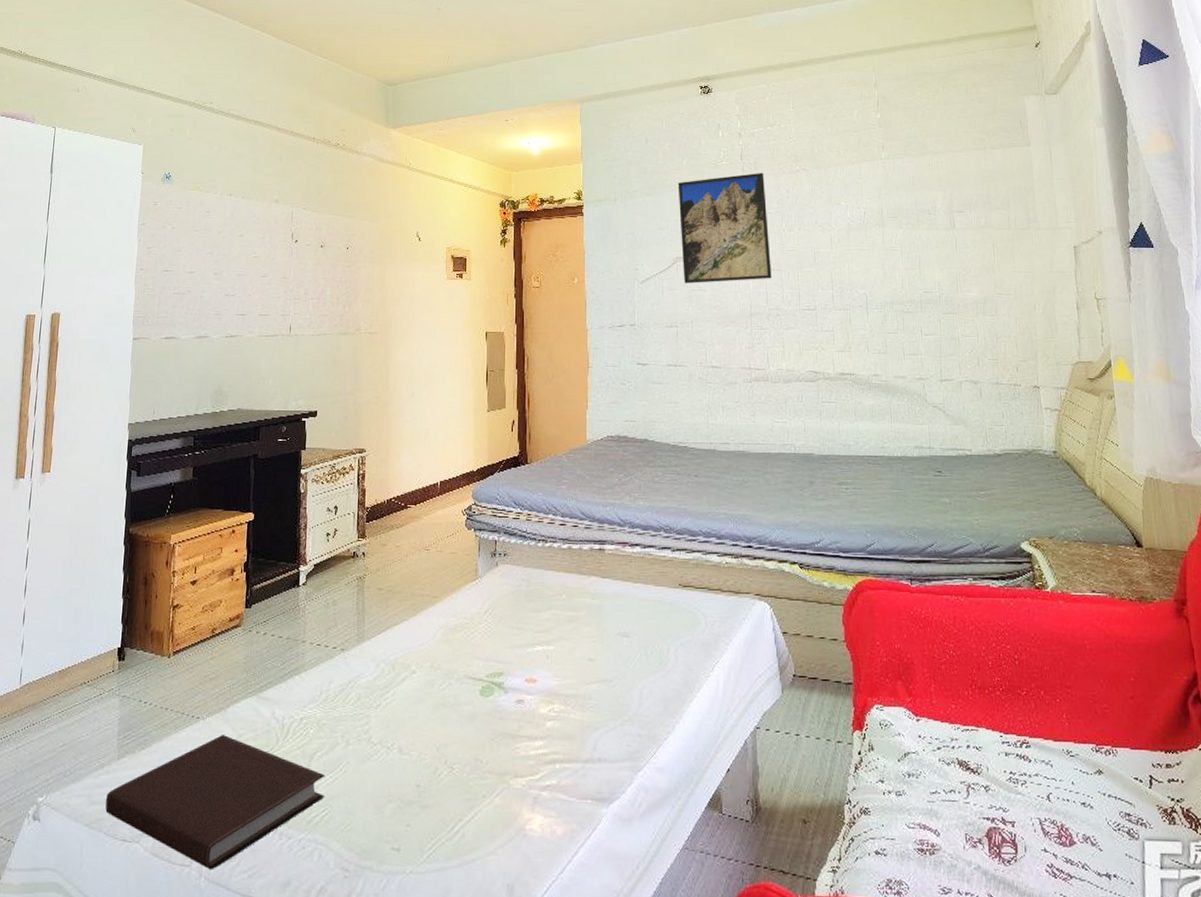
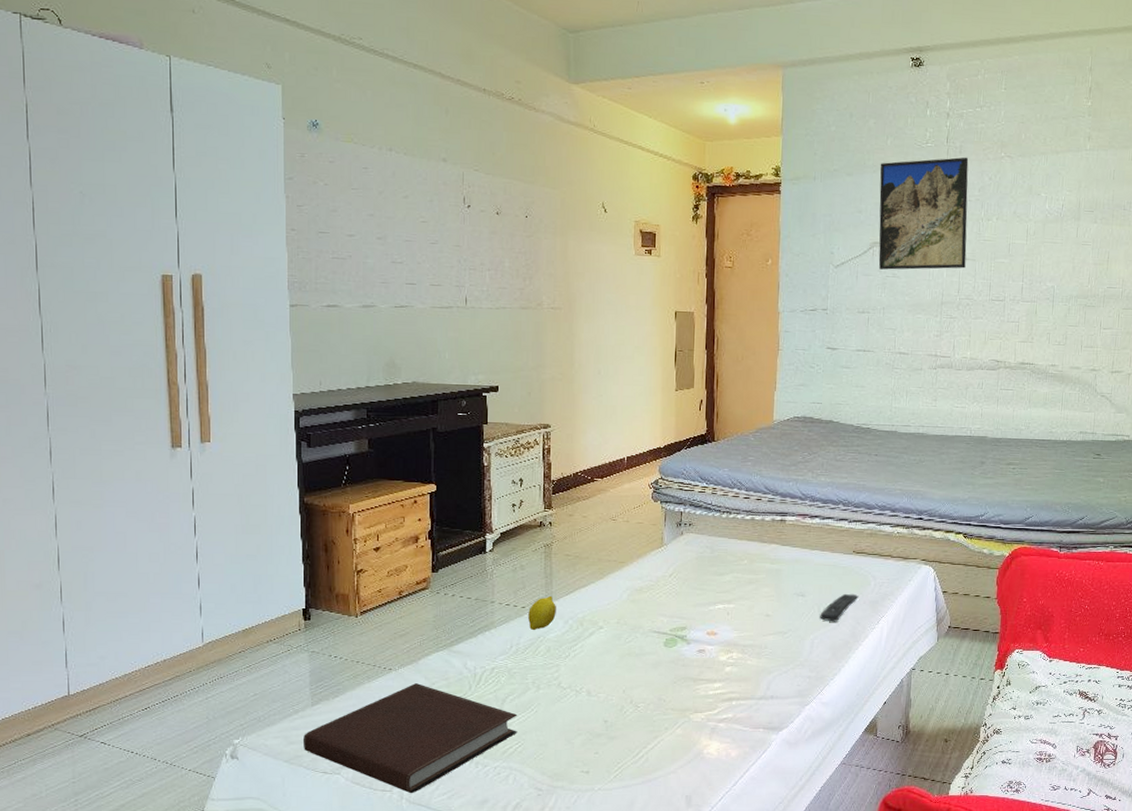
fruit: none [339,634,368,674] -> present [528,595,556,630]
remote control: none [647,634,689,668] -> present [820,593,859,622]

